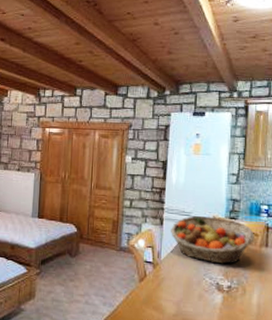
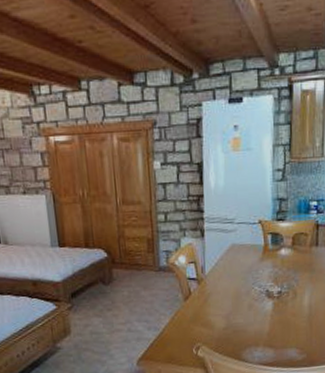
fruit basket: present [171,216,254,264] -> none [213,220,304,271]

